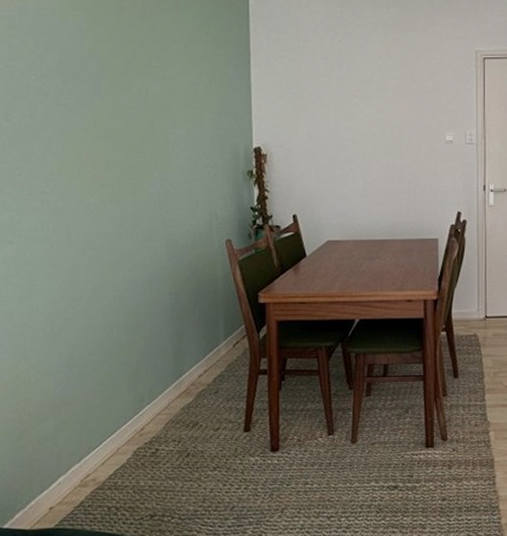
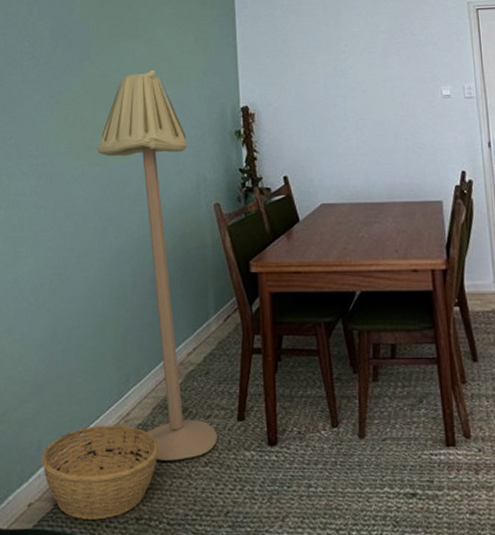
basket: none [60,438,171,518] -> present [41,425,159,520]
floor lamp: none [109,108,226,467] -> present [96,69,218,461]

